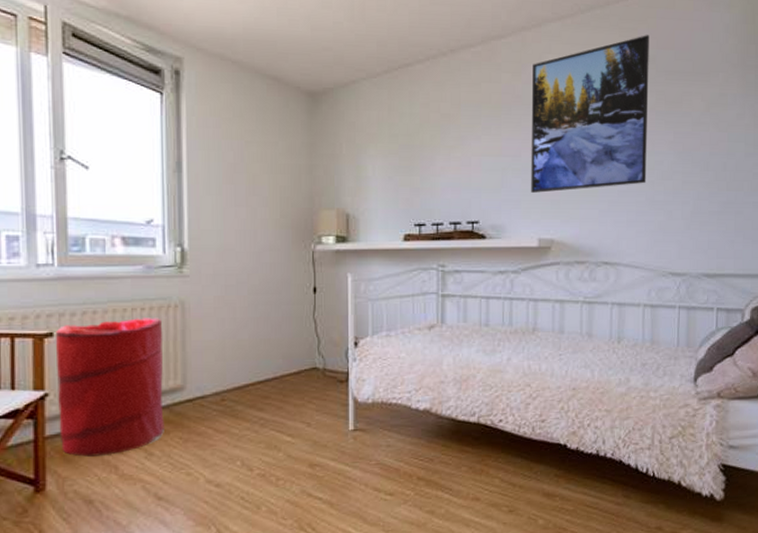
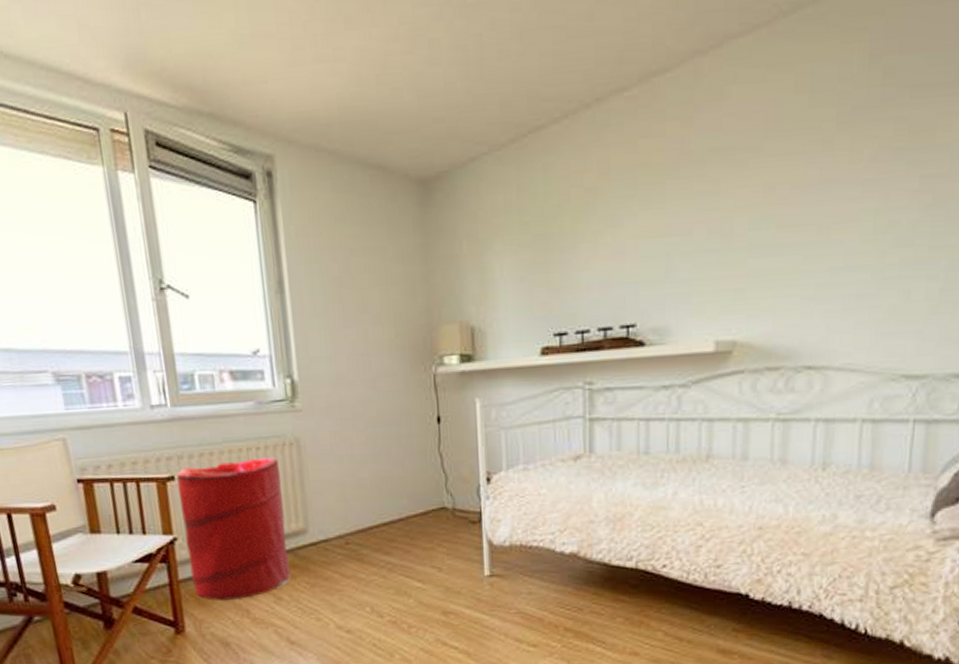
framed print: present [531,35,649,193] -> none [706,34,888,281]

